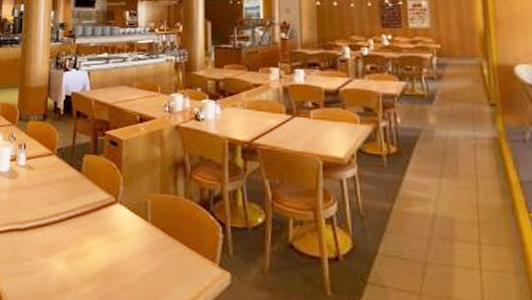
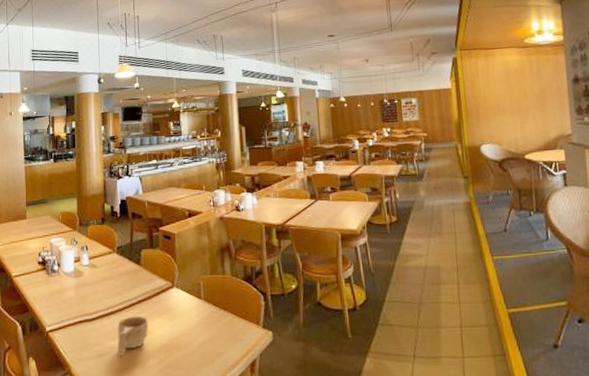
cup: none [48,231,86,277] -> present [117,316,149,356]

